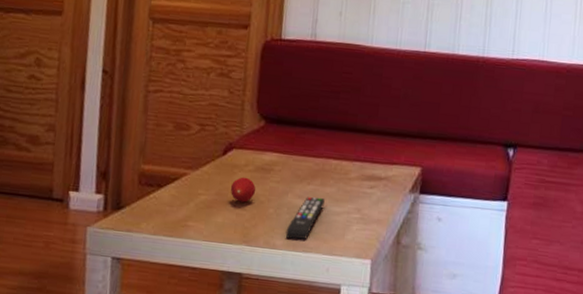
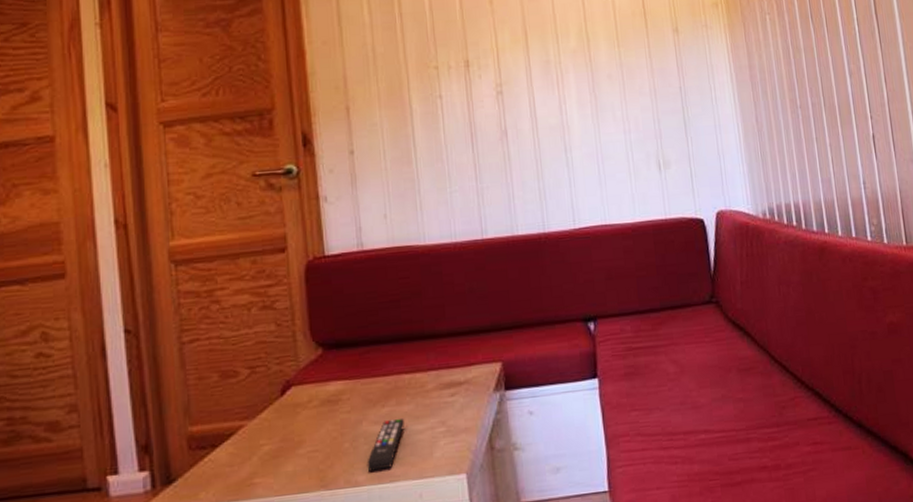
fruit: present [230,177,256,203] -> none [296,414,326,444]

